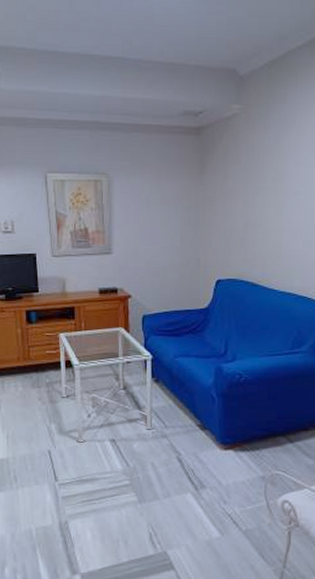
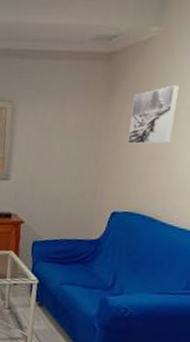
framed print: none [223,158,263,214] -> present [127,85,179,145]

